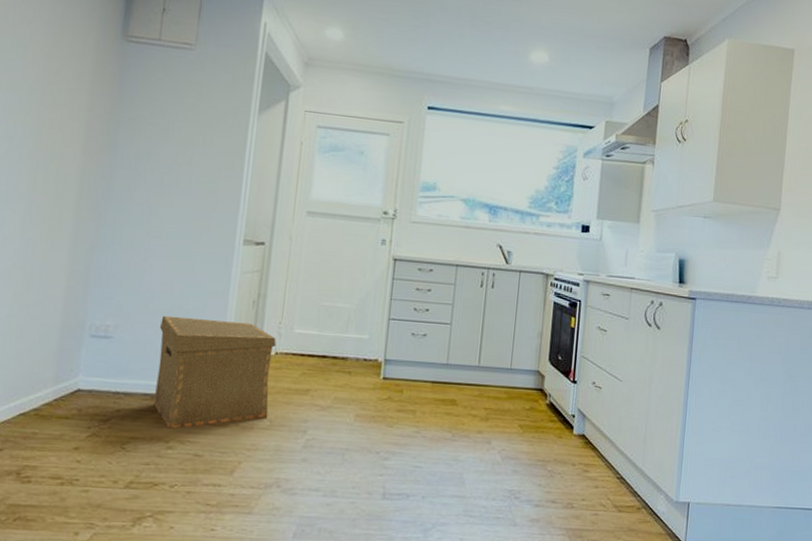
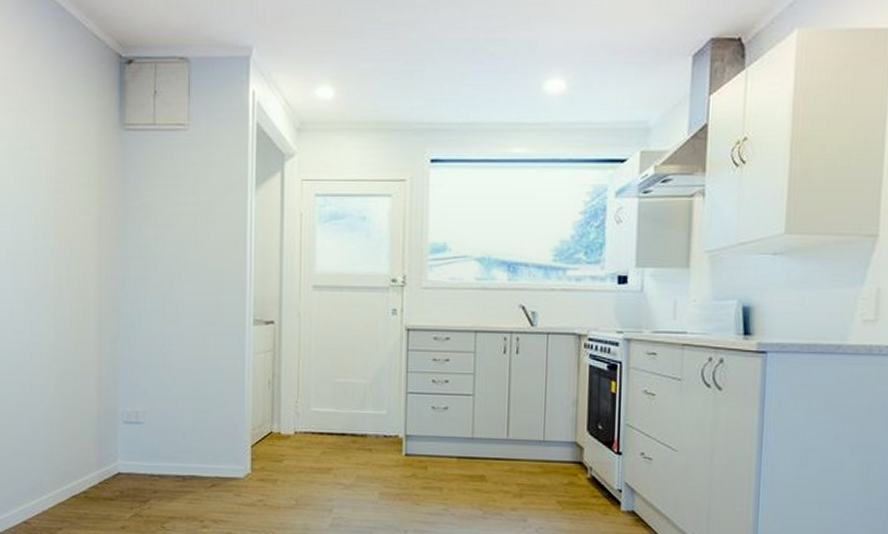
cardboard box: present [153,315,276,429] -> none [184,399,294,509]

